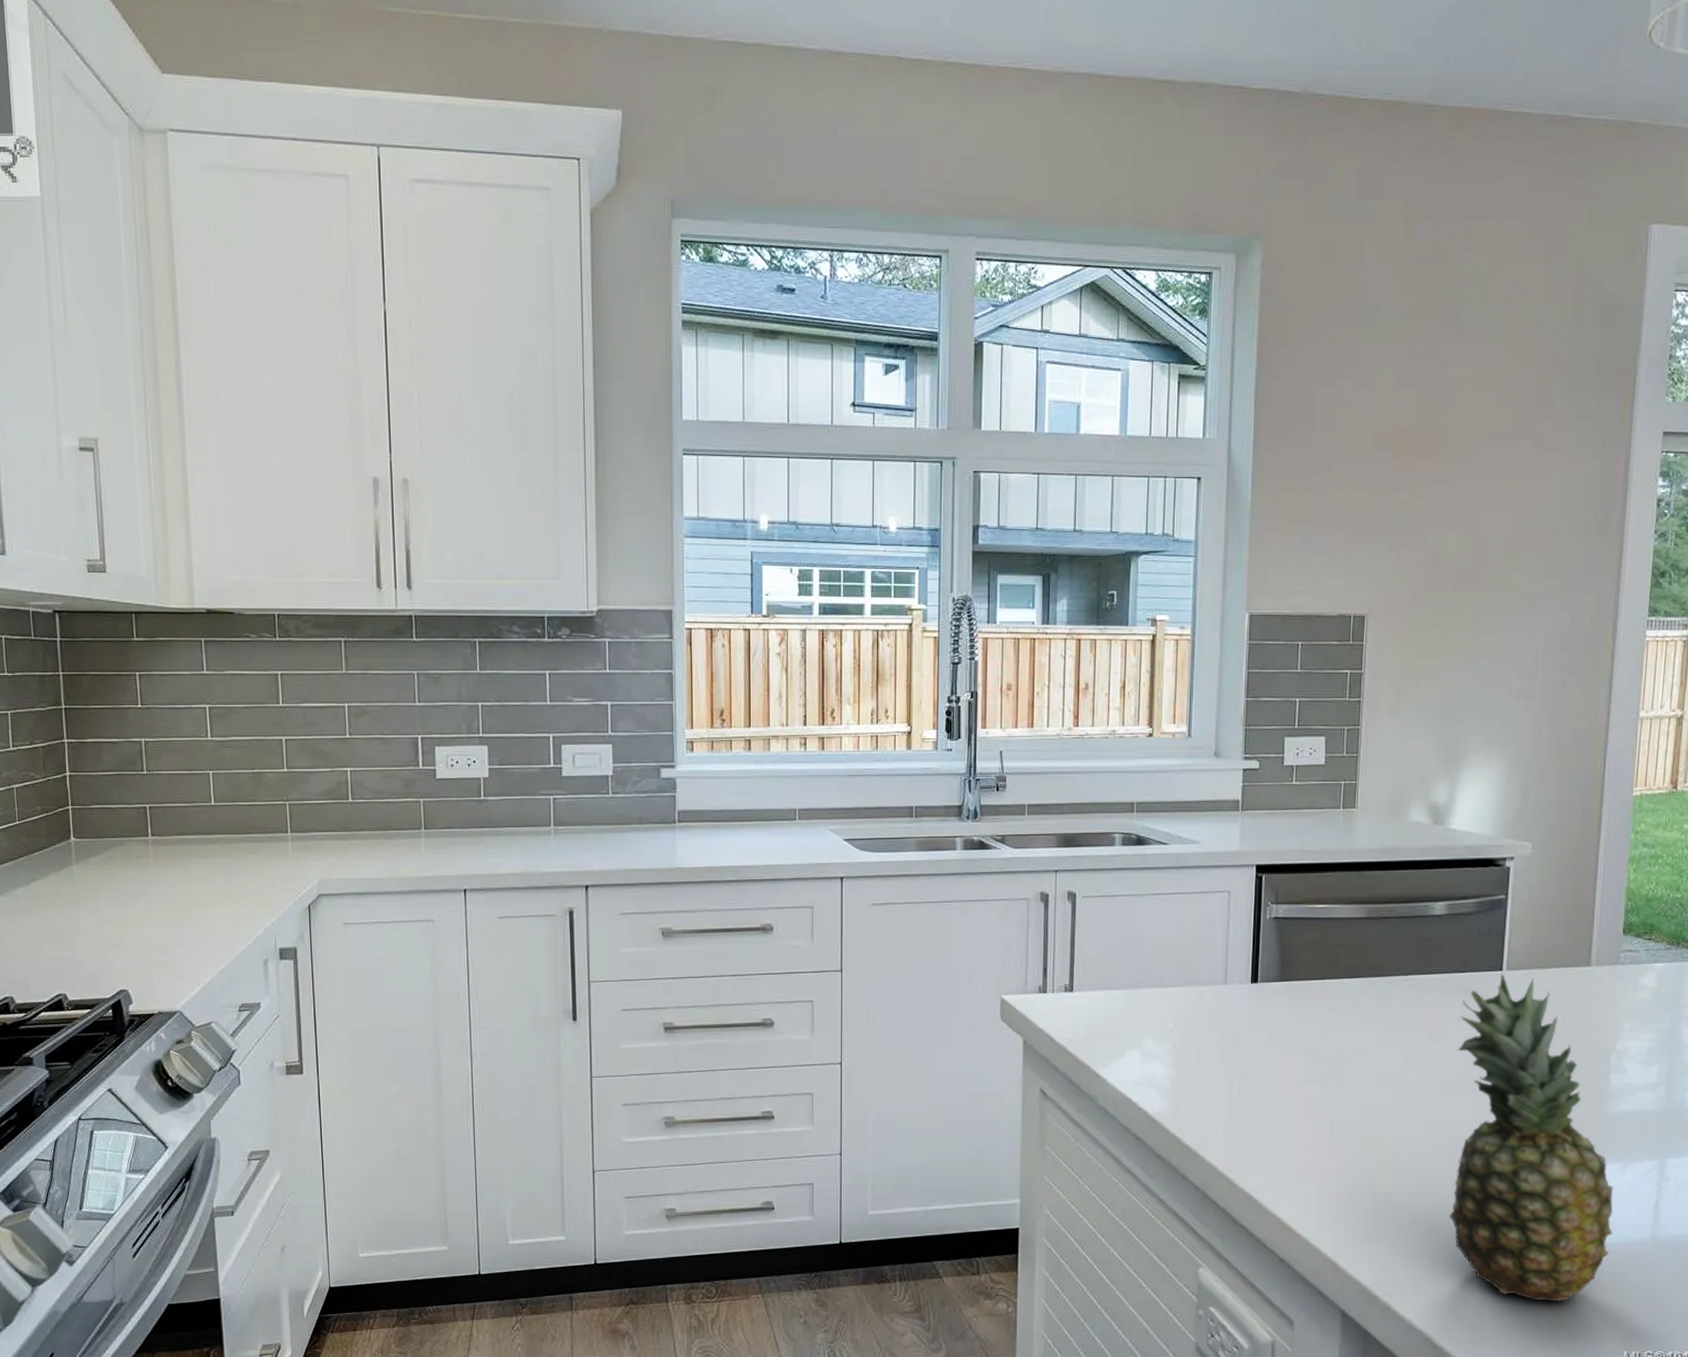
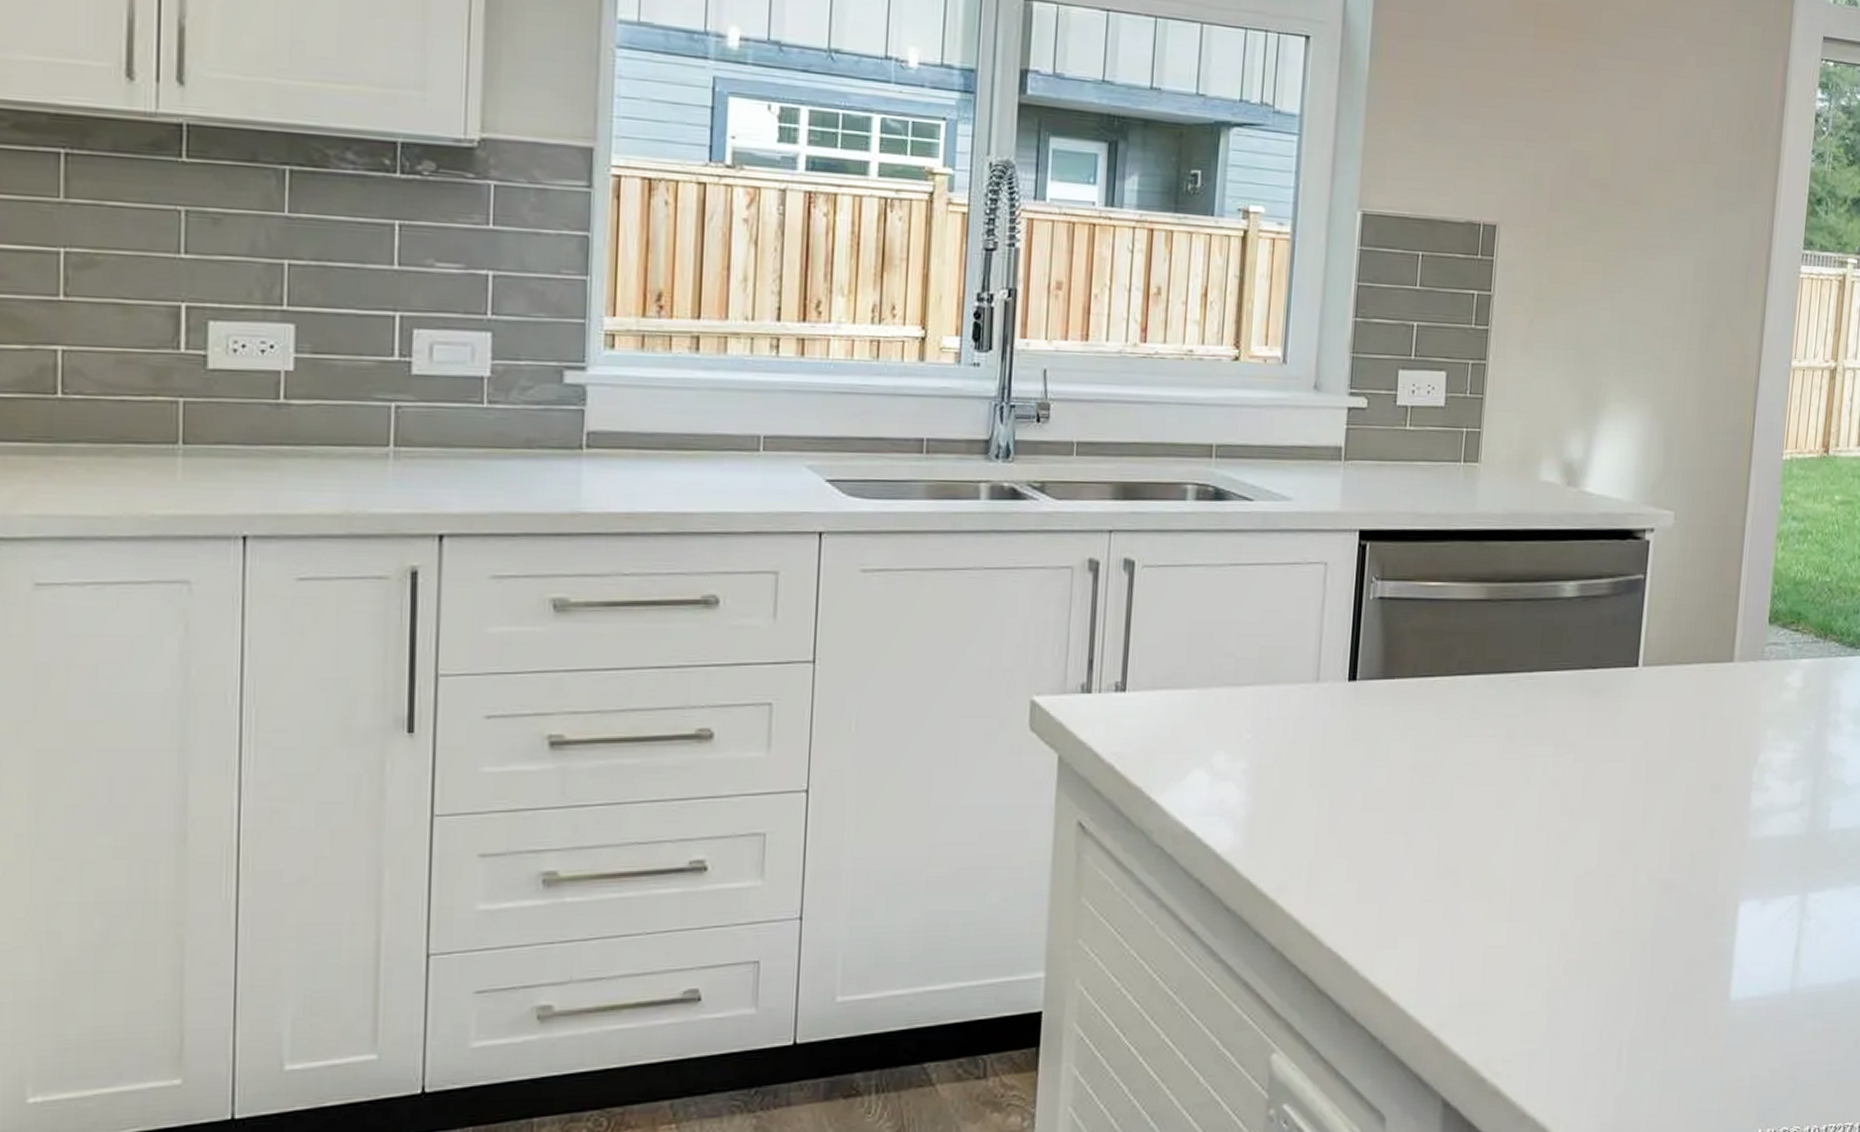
fruit: present [1448,974,1614,1302] -> none [1570,670,1752,1074]

